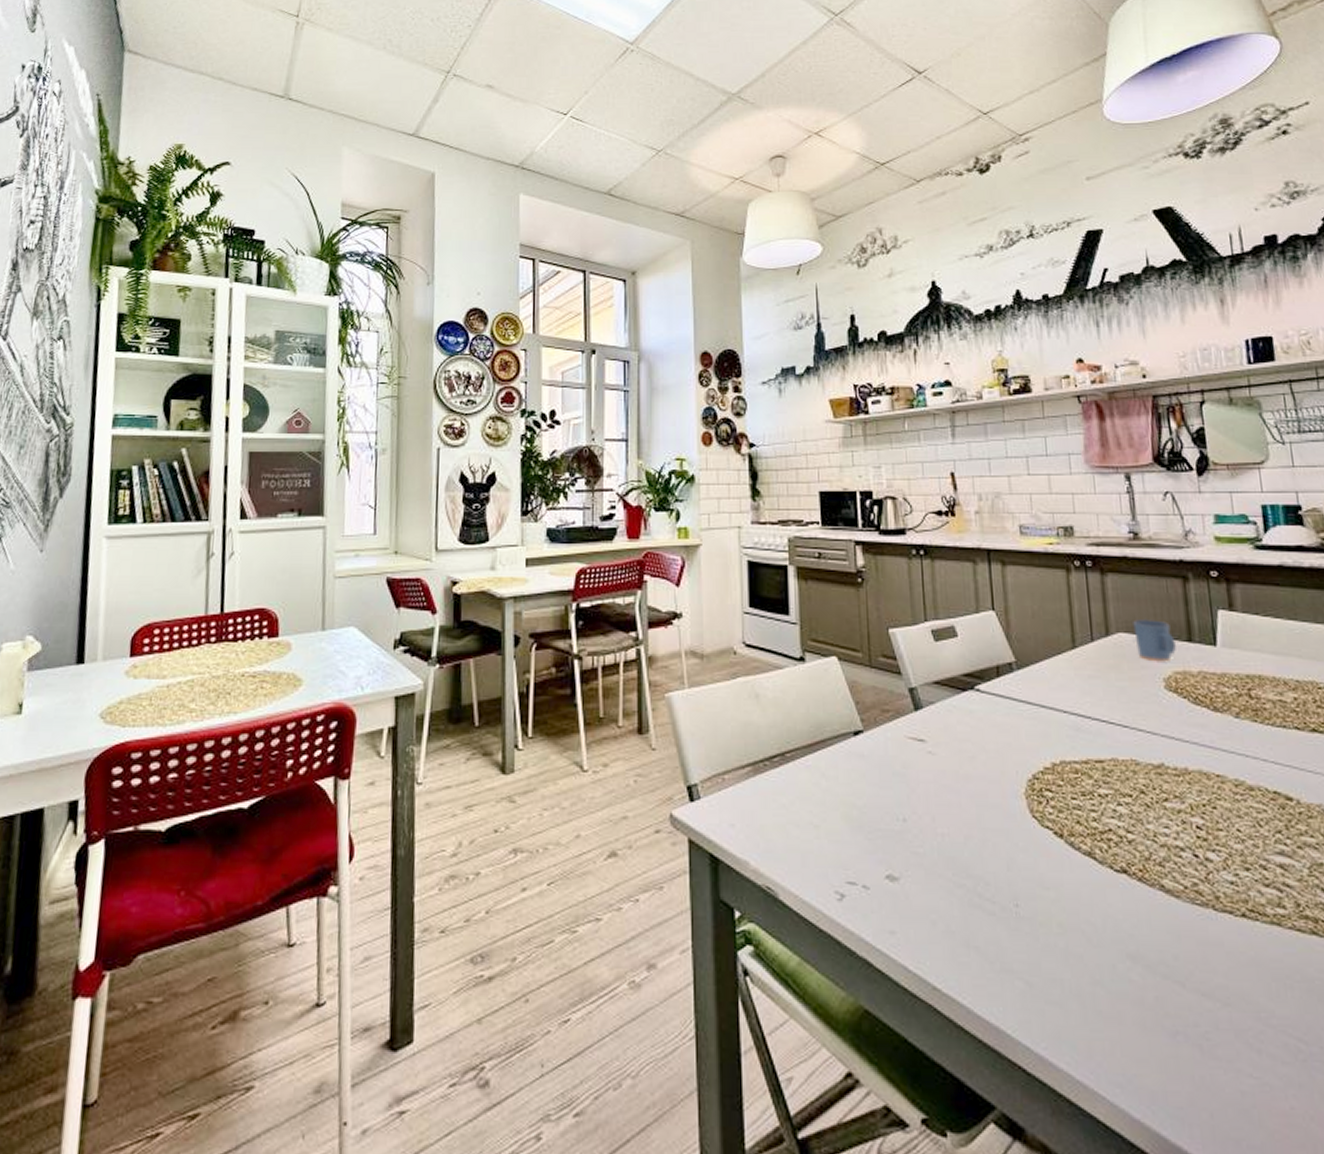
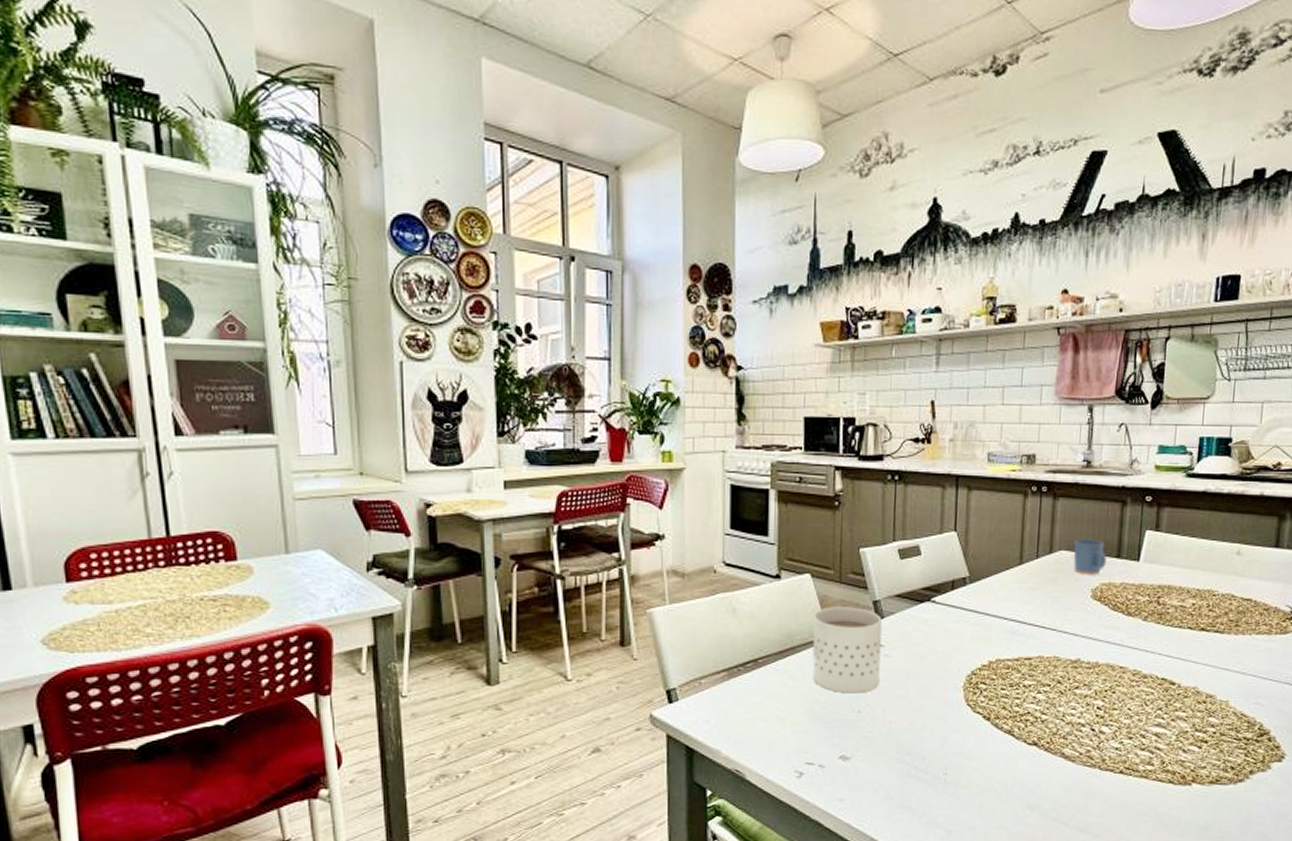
mug: none [842,694,925,798] -> present [812,607,882,694]

